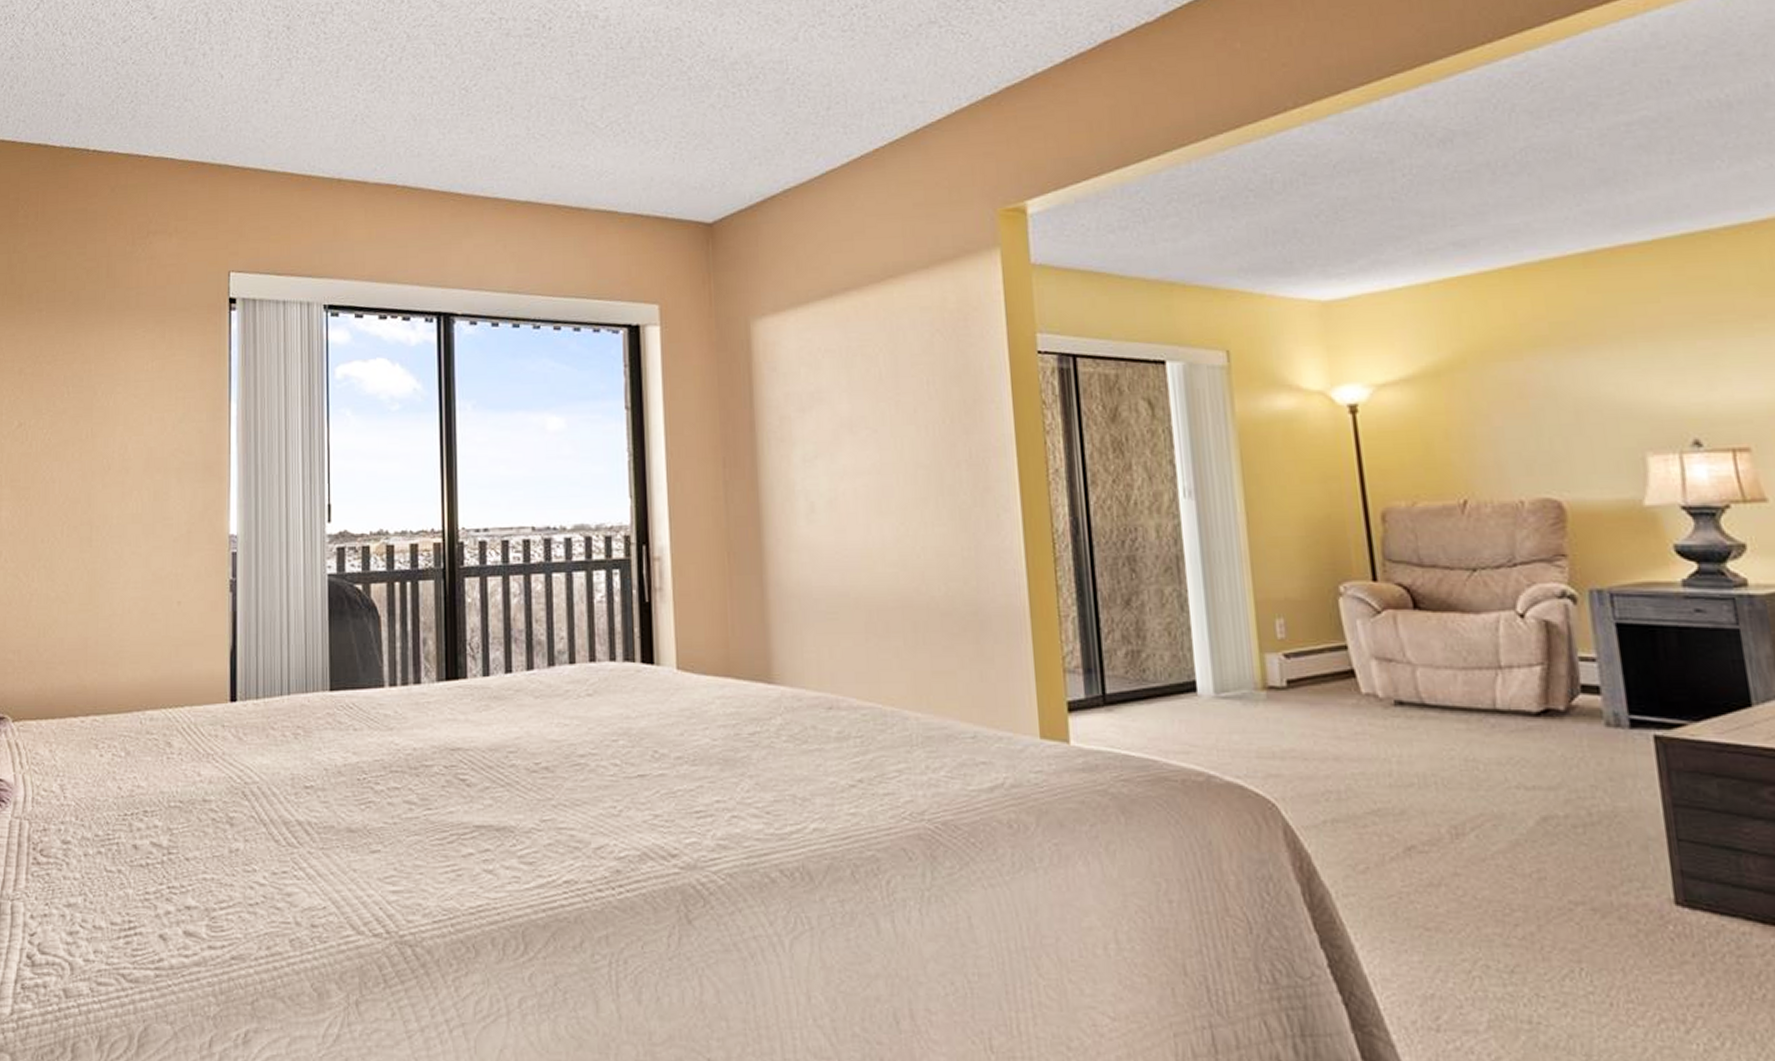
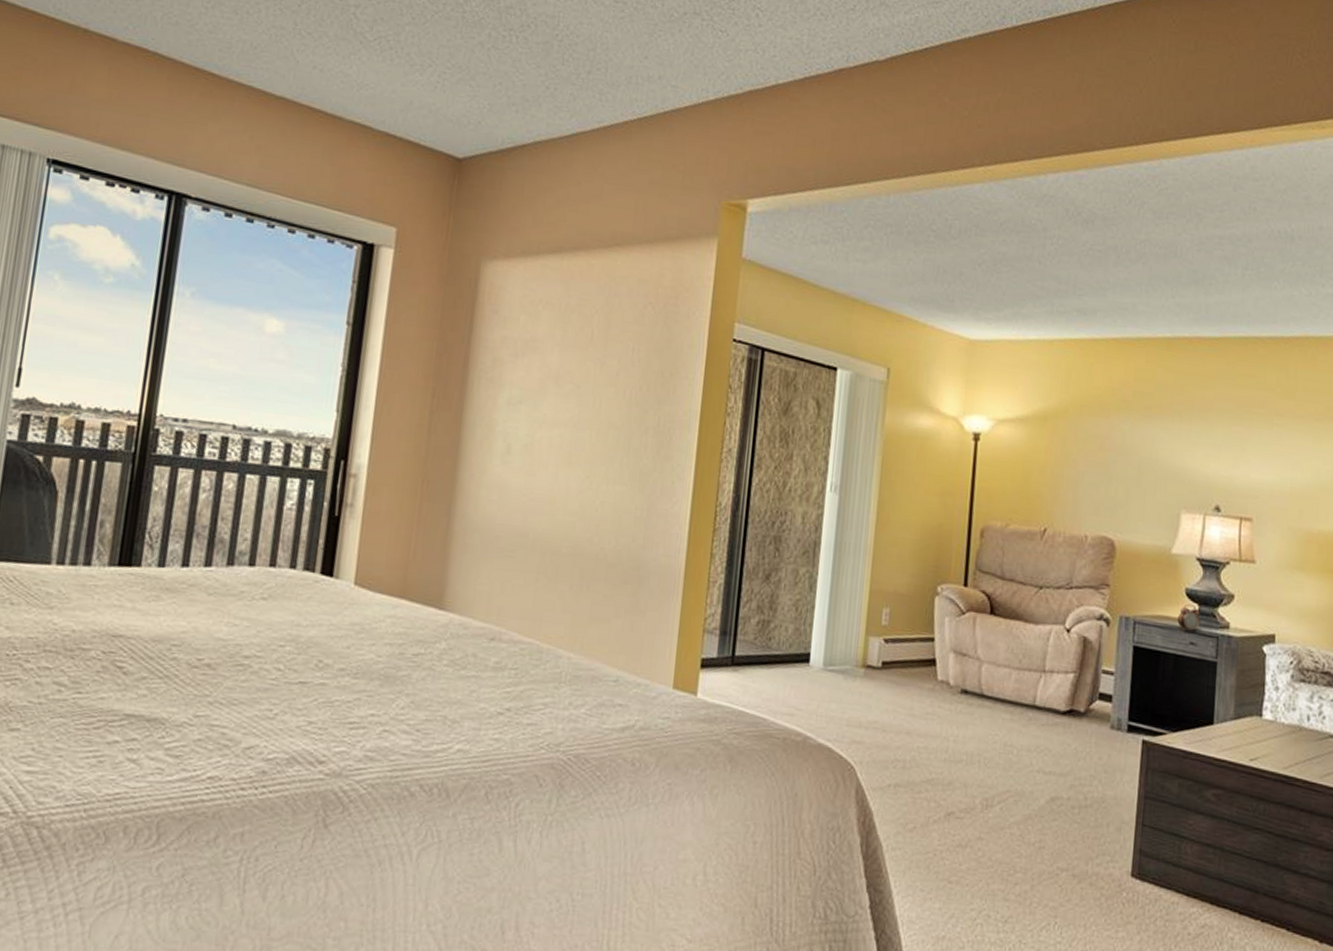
alarm clock: none [1670,563,1705,597] -> present [1177,604,1201,633]

